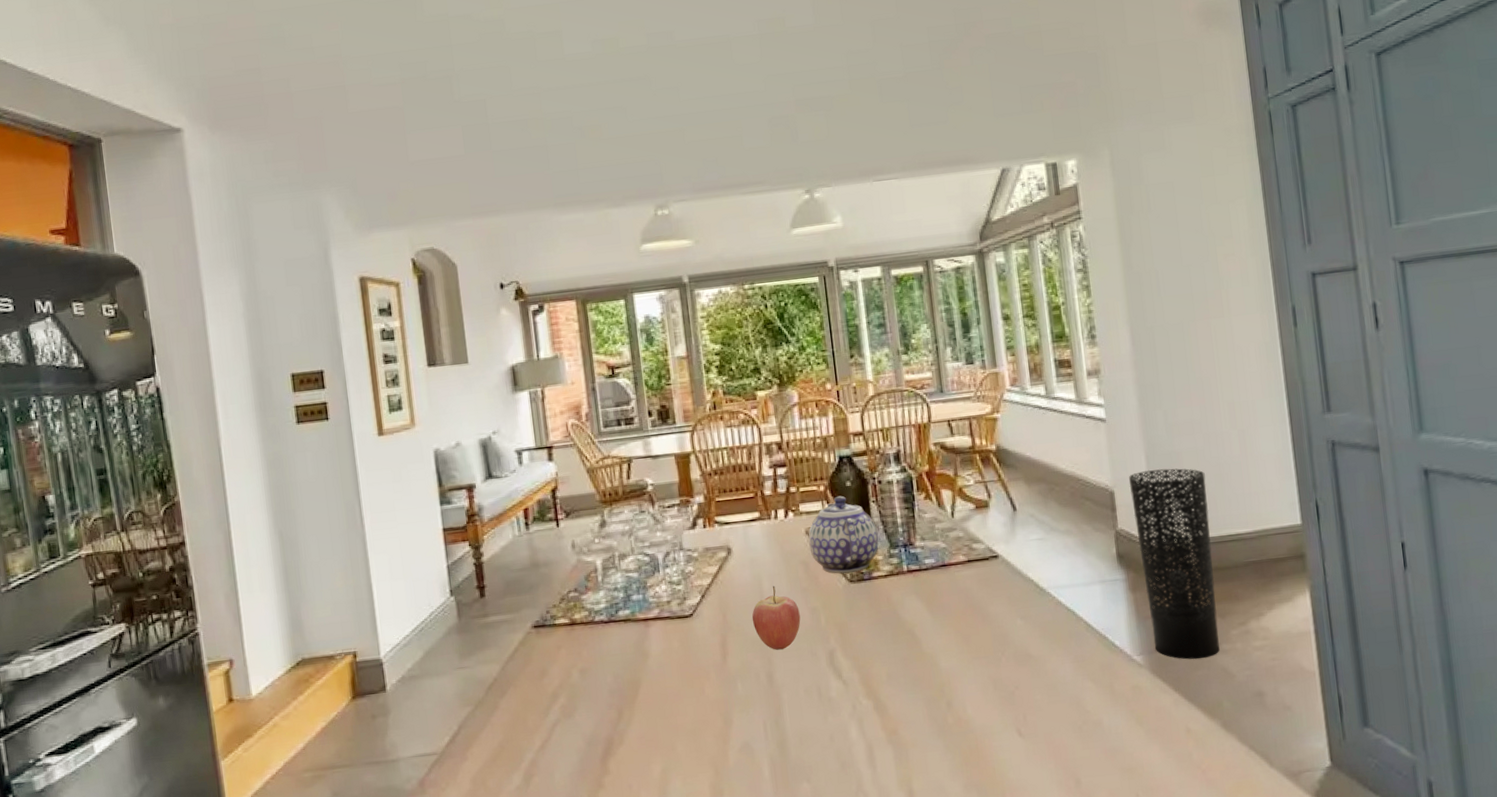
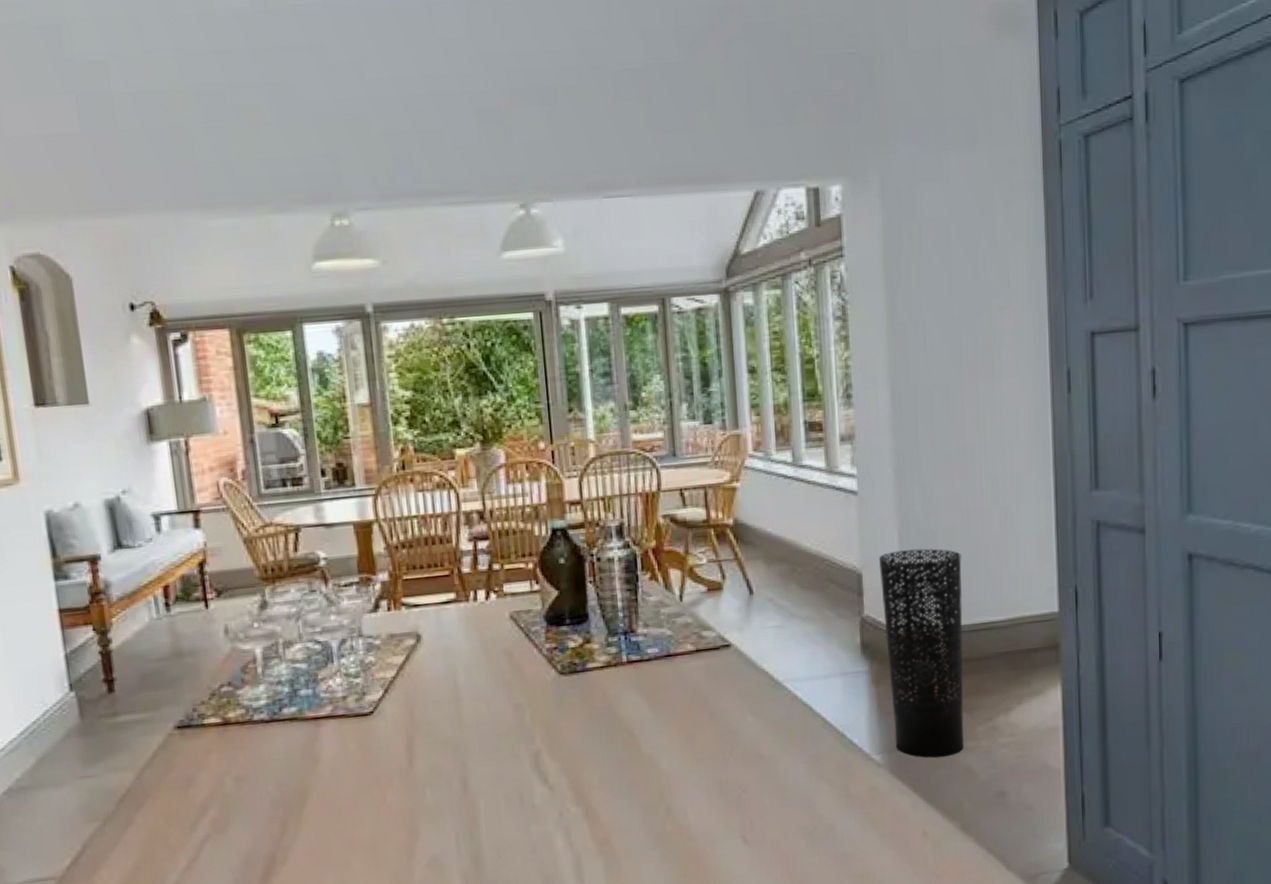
fruit: present [752,585,801,650] -> none [444,678,502,752]
teapot: present [808,495,879,574] -> none [513,574,596,665]

